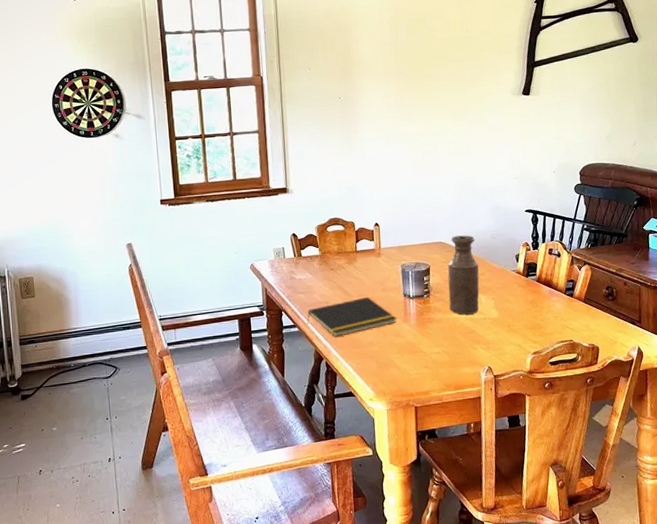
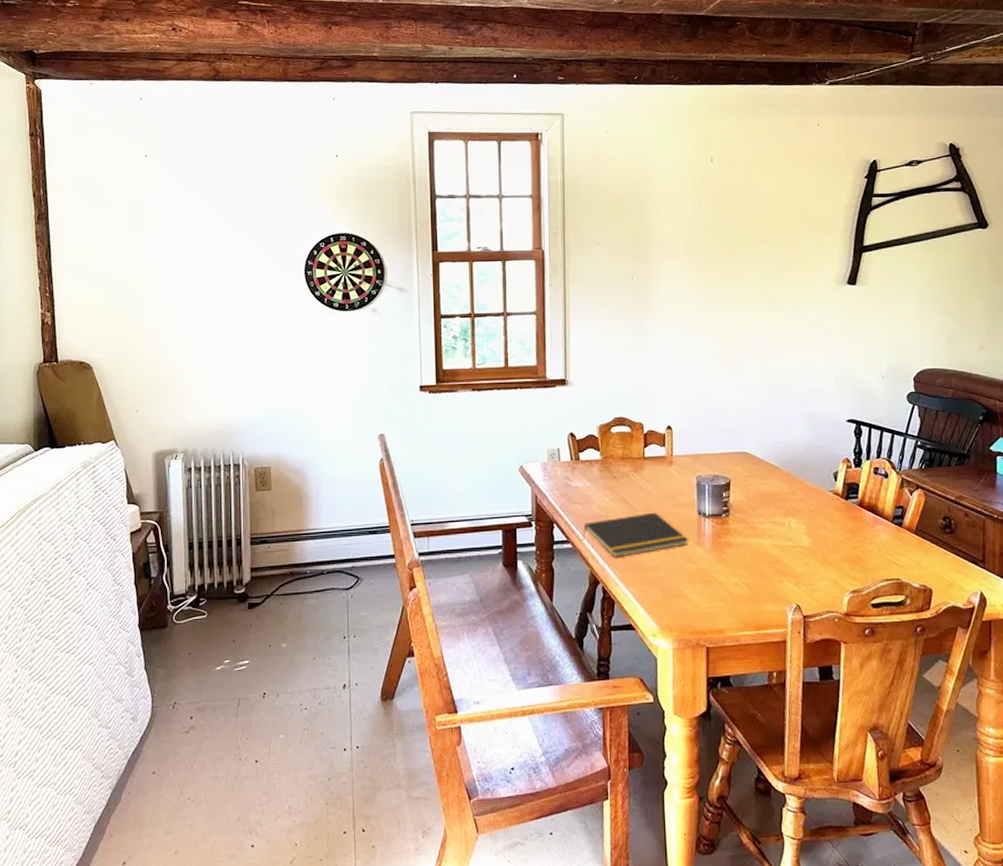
bottle: present [447,235,480,315] -> none [751,445,790,541]

